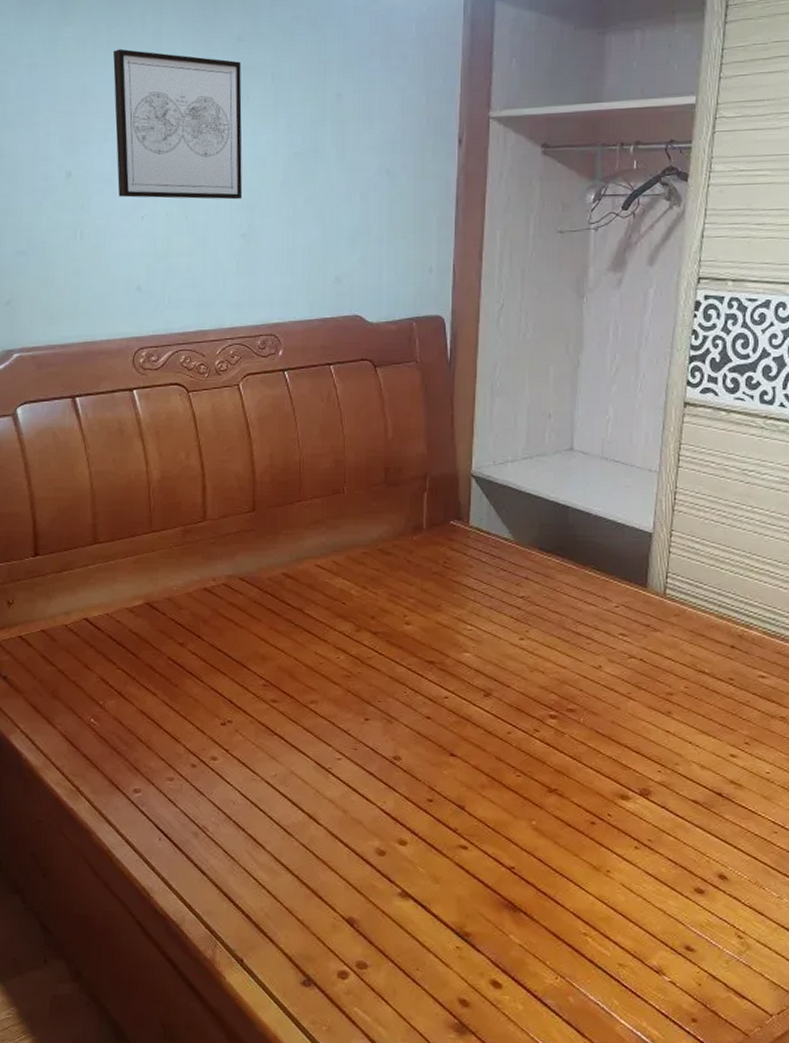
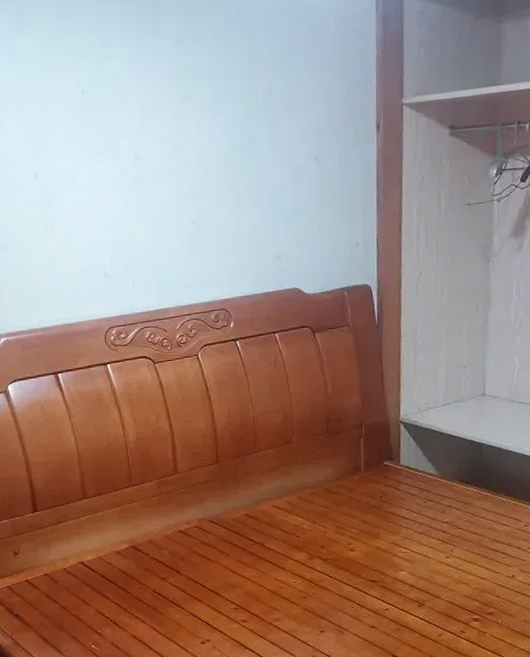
wall art: present [113,49,243,200] -> none [67,57,191,194]

